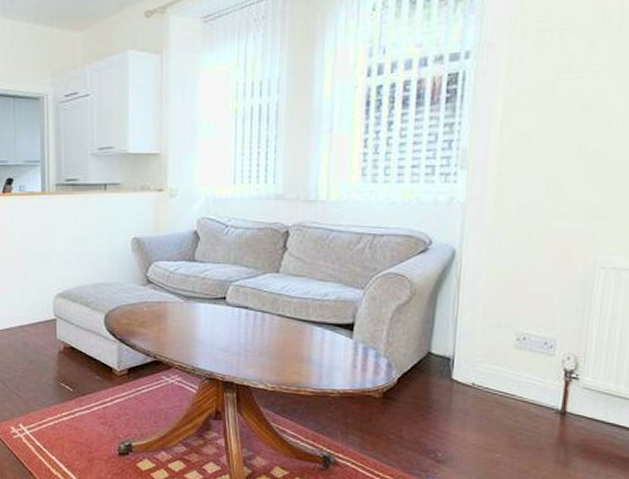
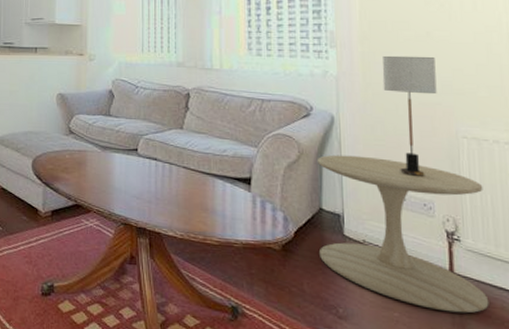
side table: none [423,293,614,451] -> present [316,155,489,314]
table lamp: none [517,174,584,313] -> present [382,55,437,176]

